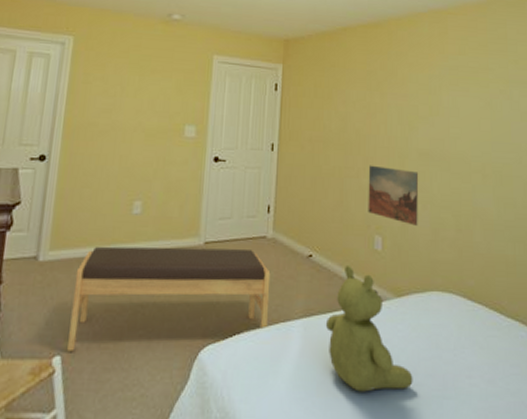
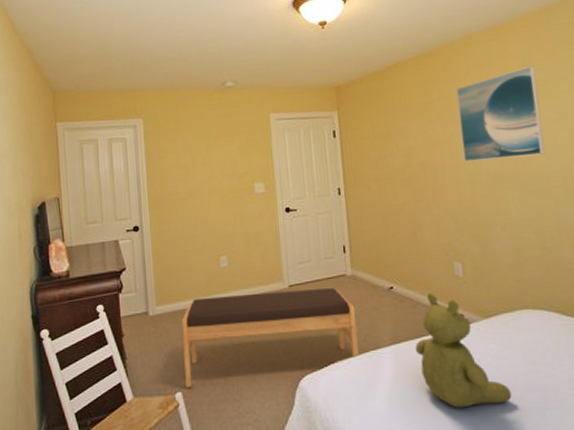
wall art: present [368,165,419,226] -> none [438,195,499,249]
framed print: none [396,52,470,139] -> present [456,65,545,162]

